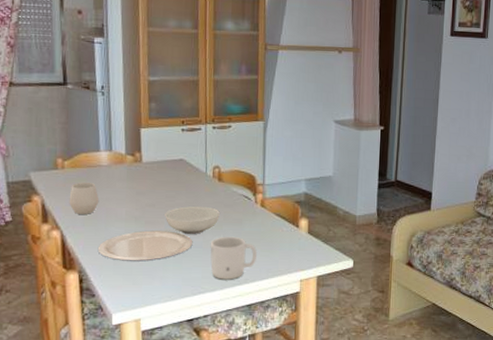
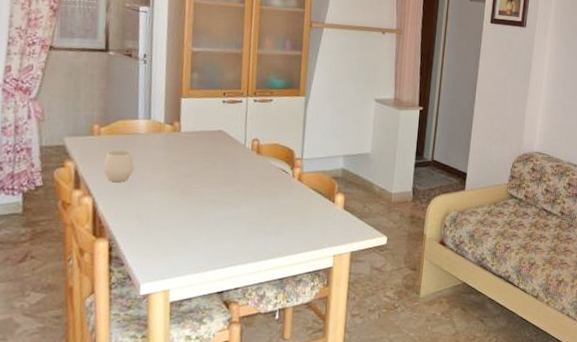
plate: present [97,230,193,262] -> none [129,200,228,232]
bowl: present [165,206,220,234] -> none [200,178,257,206]
mug: present [210,236,257,280] -> none [244,209,292,253]

